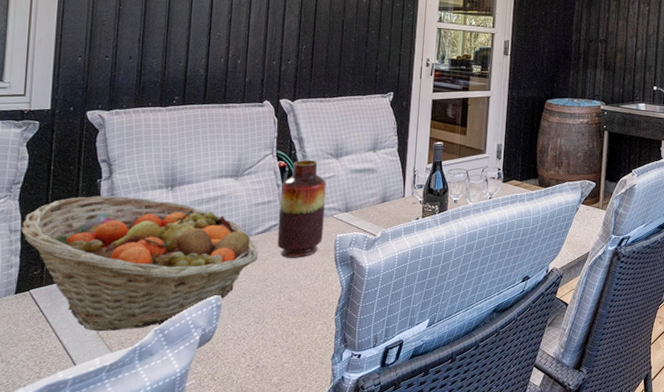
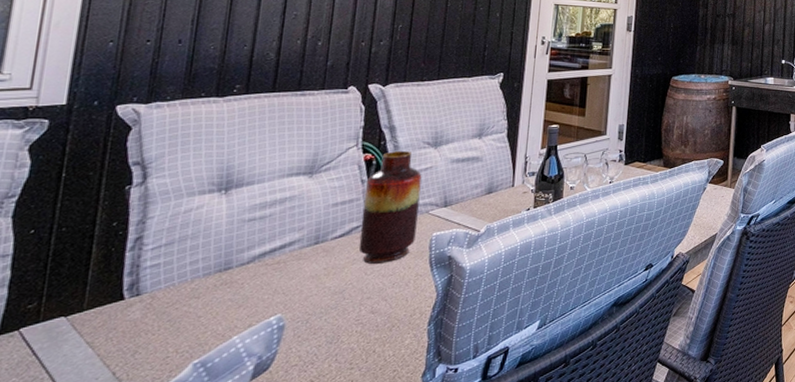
fruit basket: present [21,195,258,332] -> none [13,205,335,373]

